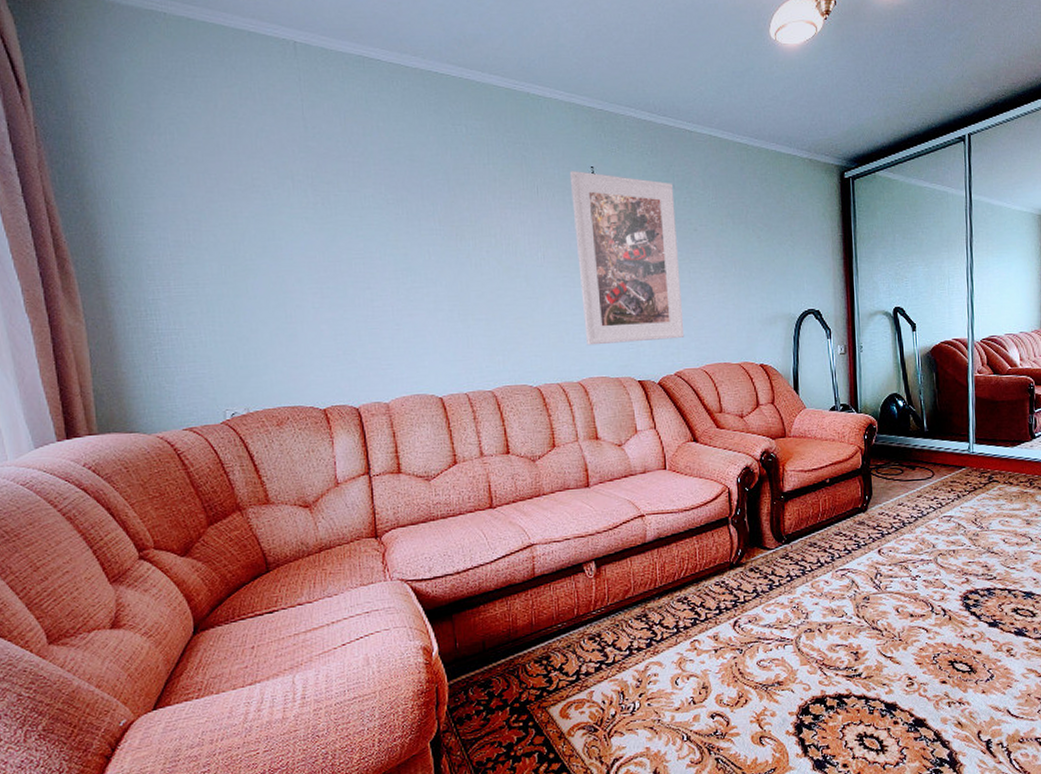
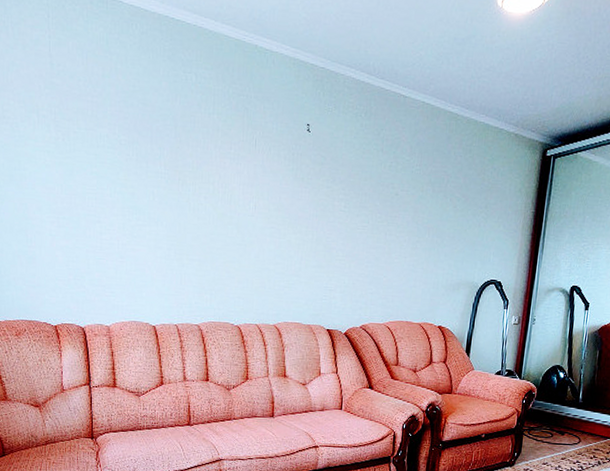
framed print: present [569,171,685,346] -> none [285,127,382,295]

